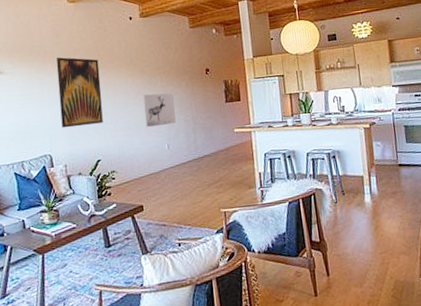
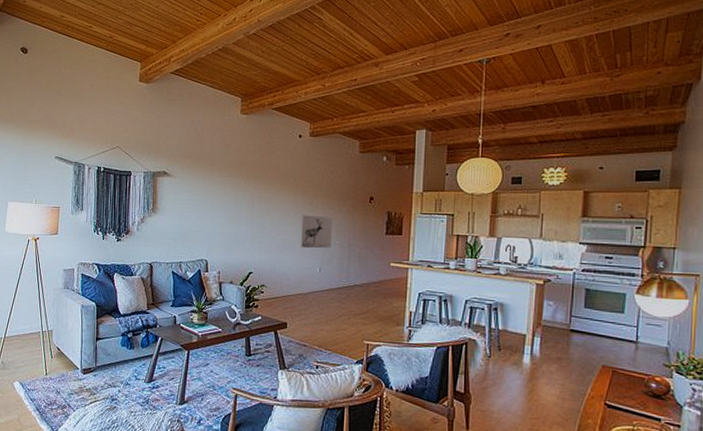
wall art: present [56,57,103,129] -> none [220,168,263,238]

